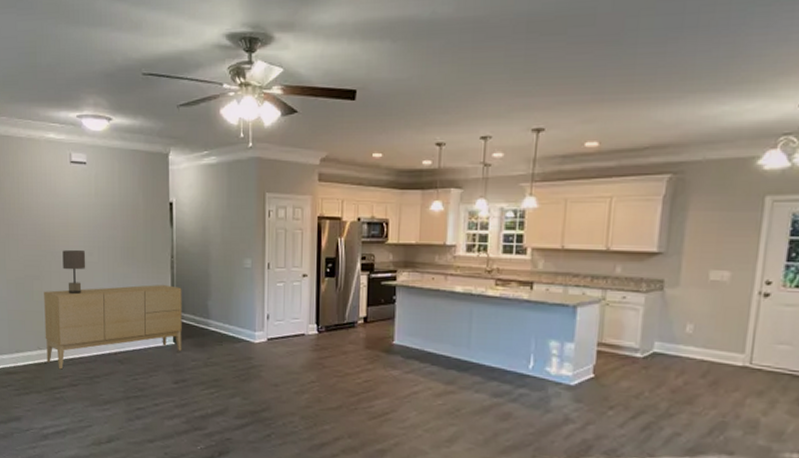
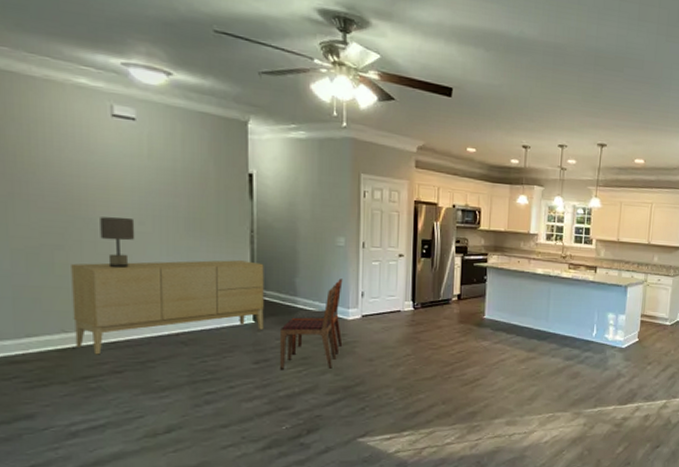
chair: none [196,301,250,392] -> present [280,278,343,371]

